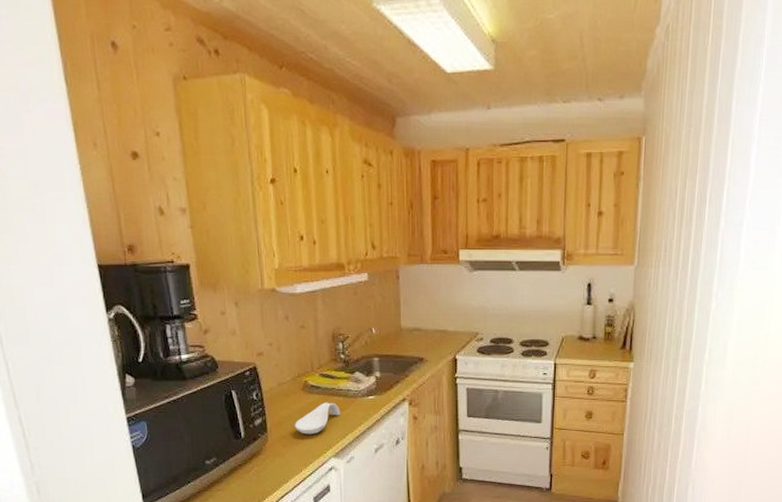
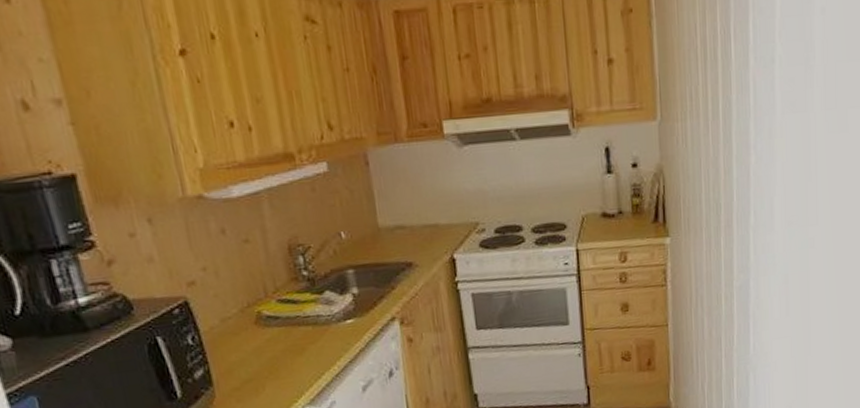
spoon rest: present [294,402,341,435] -> none [249,335,312,382]

